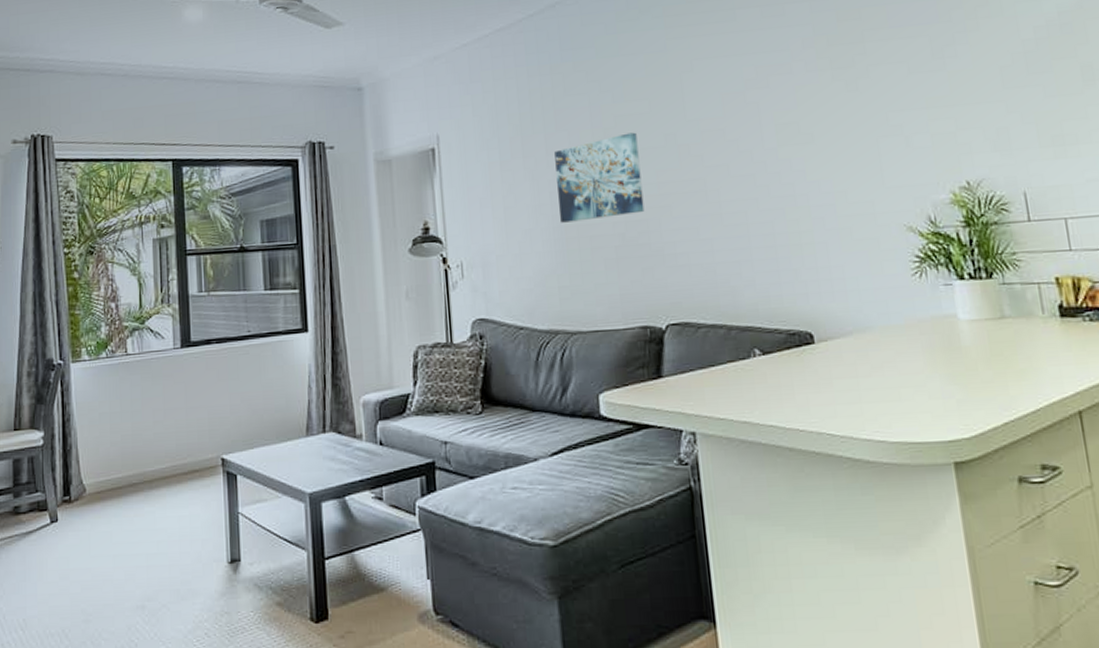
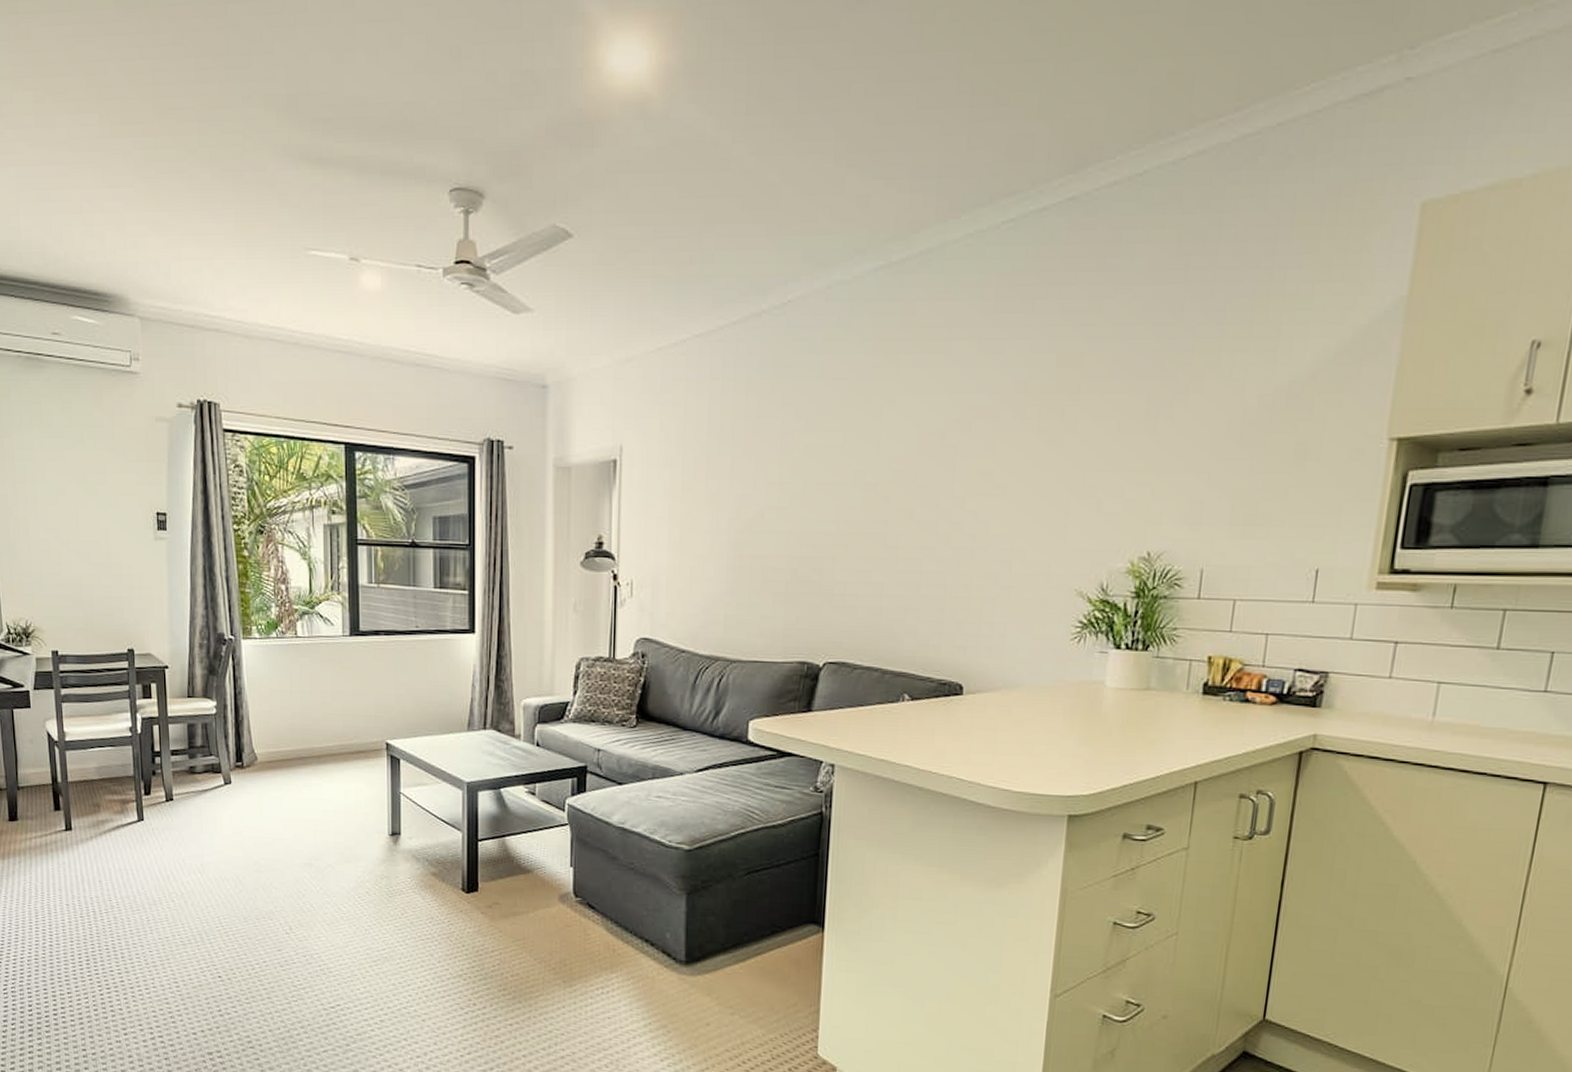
wall art: present [554,132,645,223] -> none [736,465,826,552]

